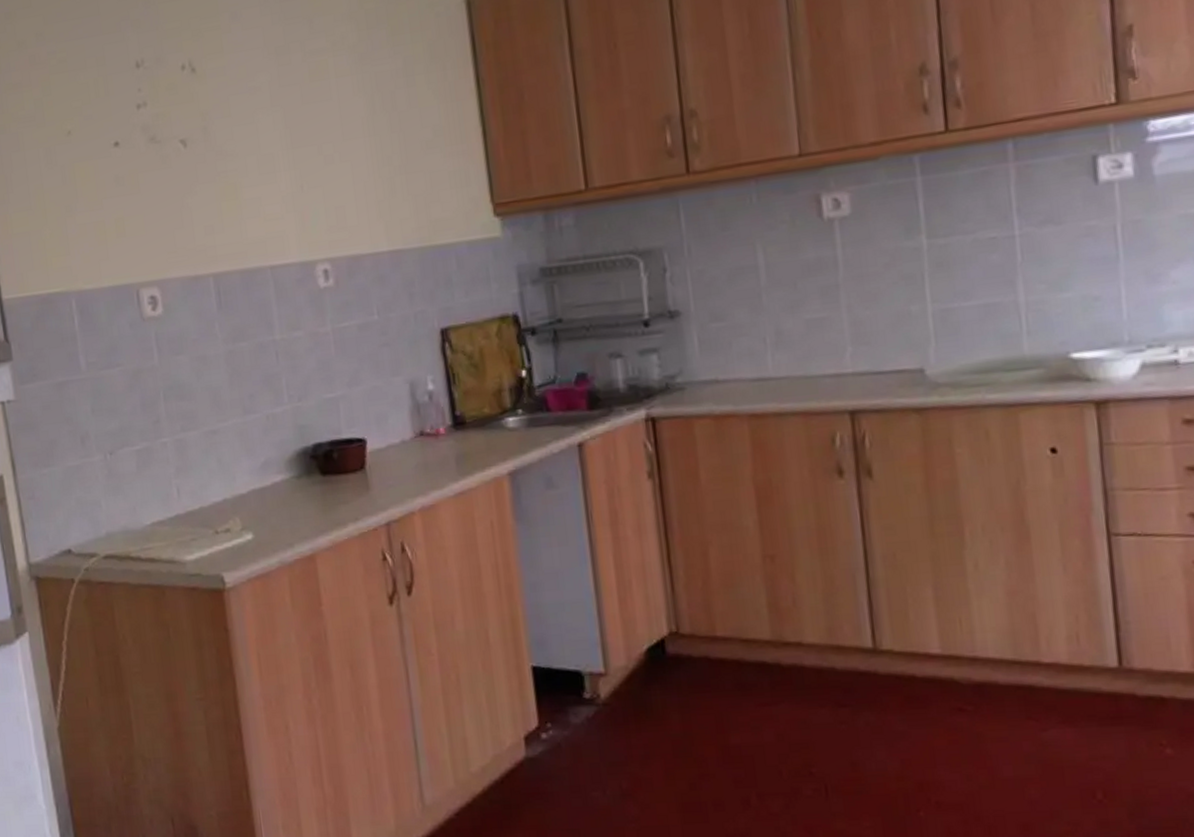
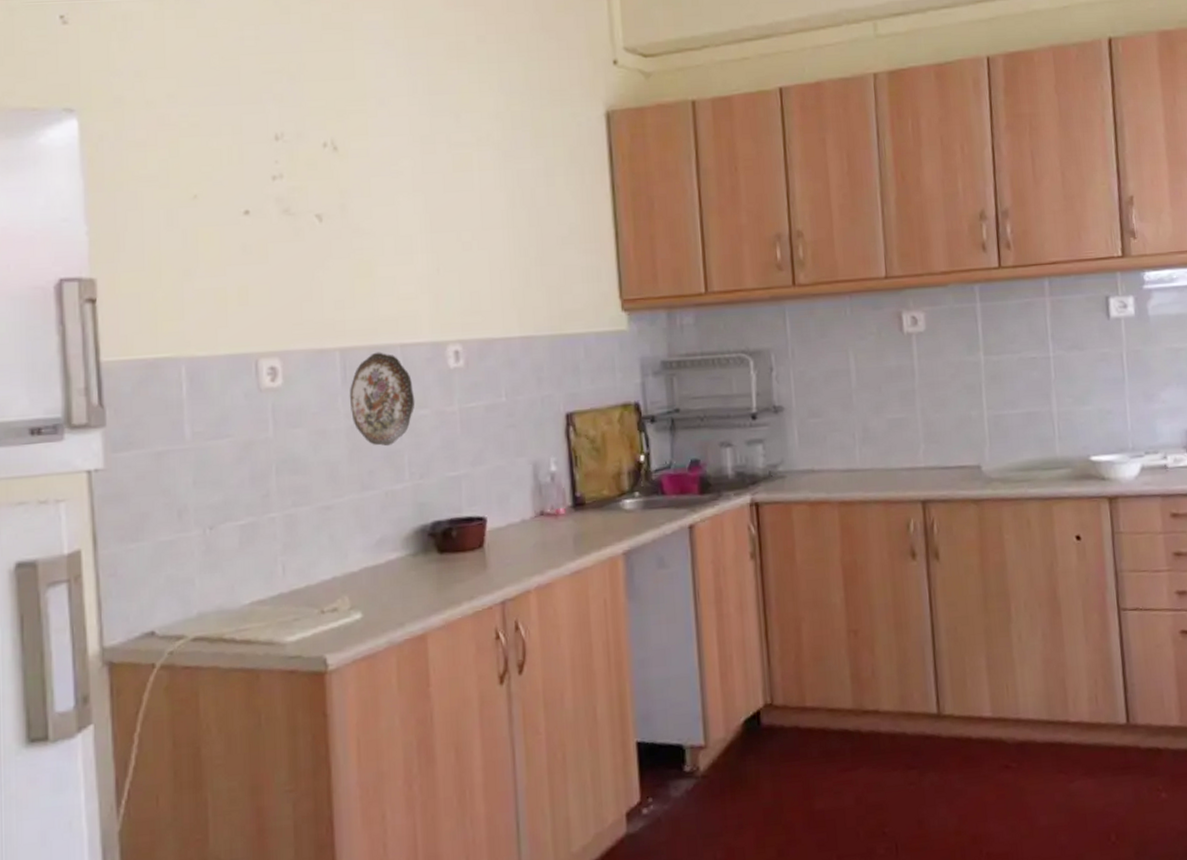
decorative plate: none [225,275,289,370] -> present [349,352,415,447]

